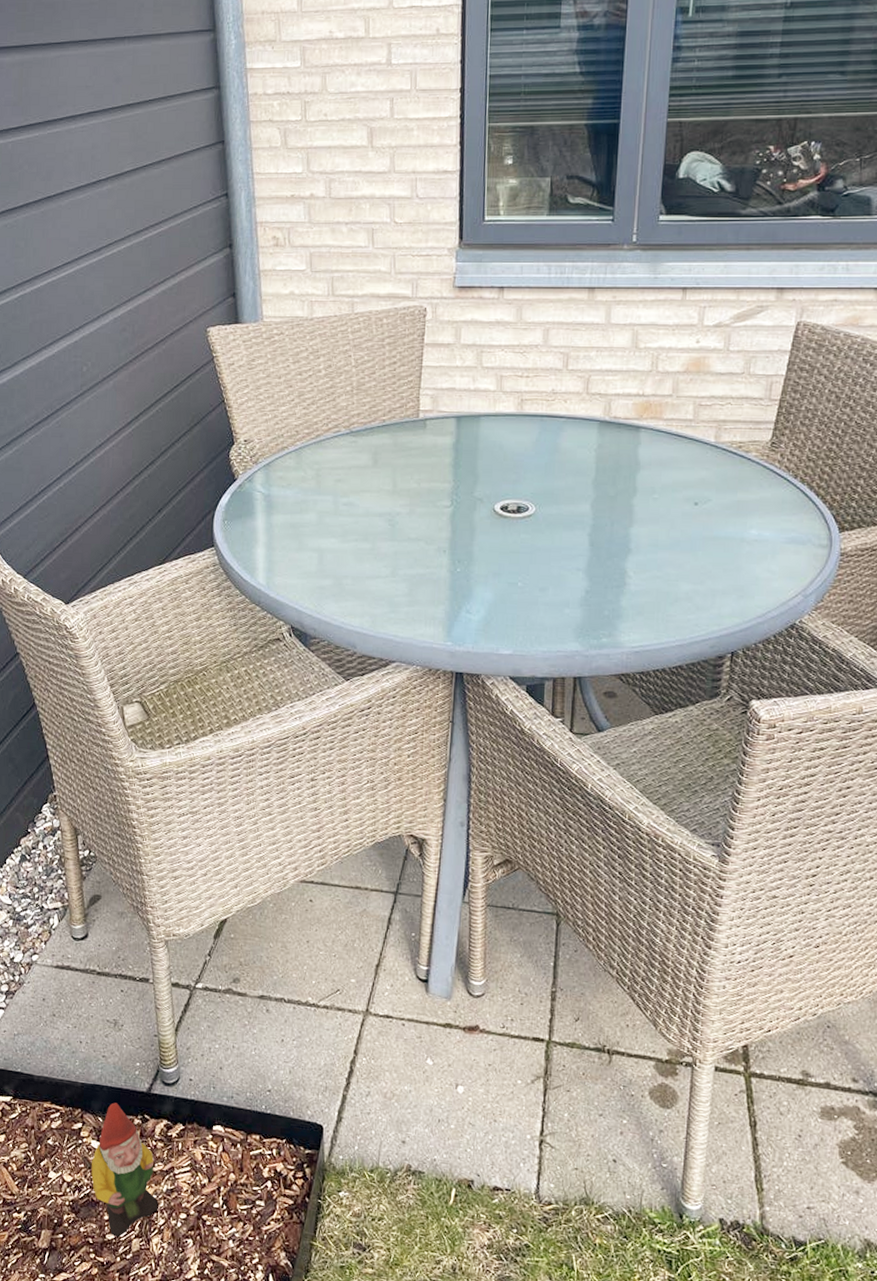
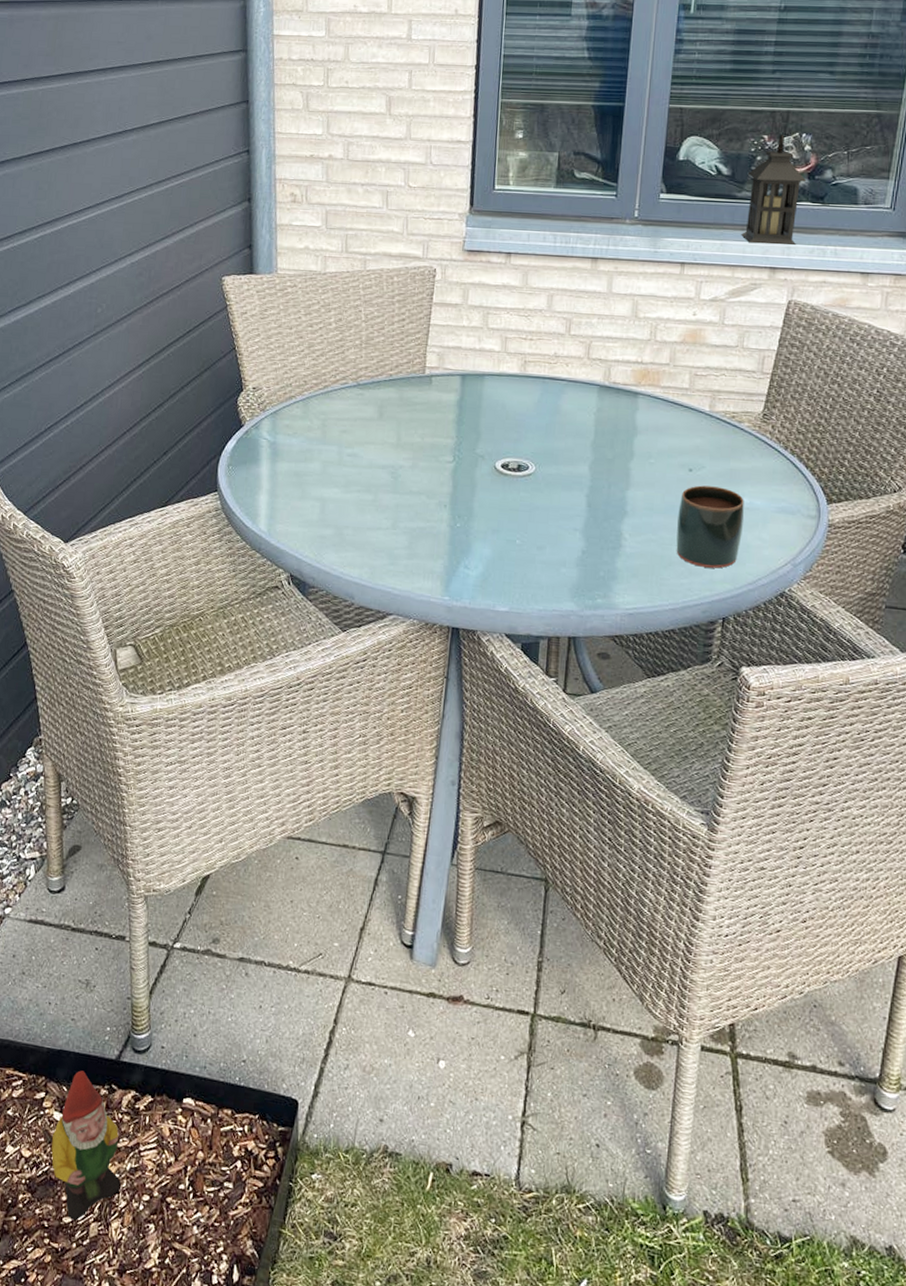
mug: none [682,519,753,603] -> present [676,485,745,569]
lantern: none [746,144,815,263] -> present [741,135,806,246]

